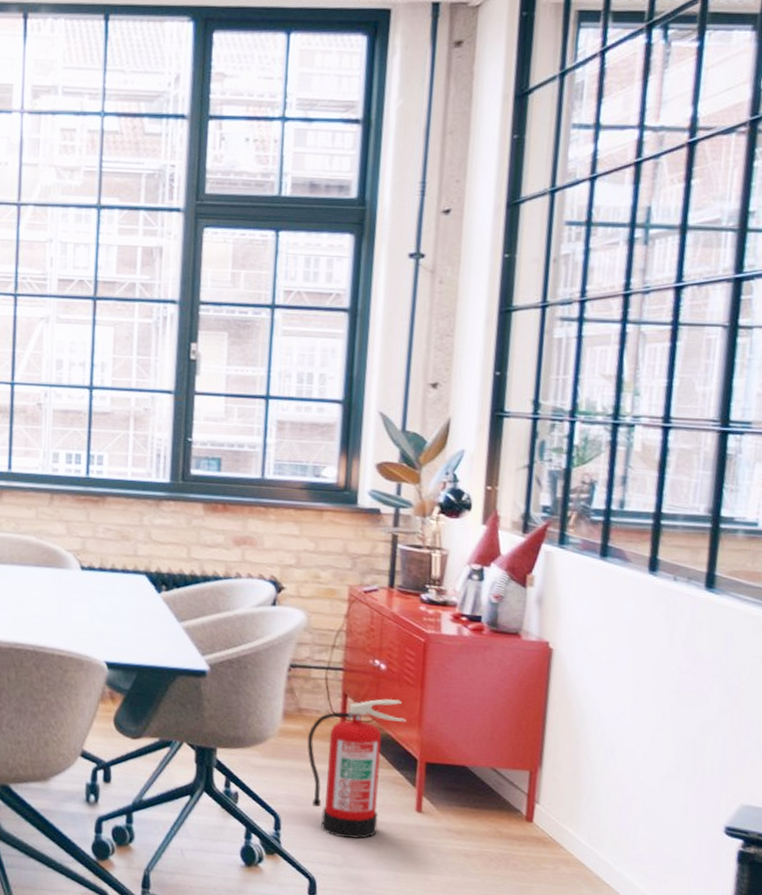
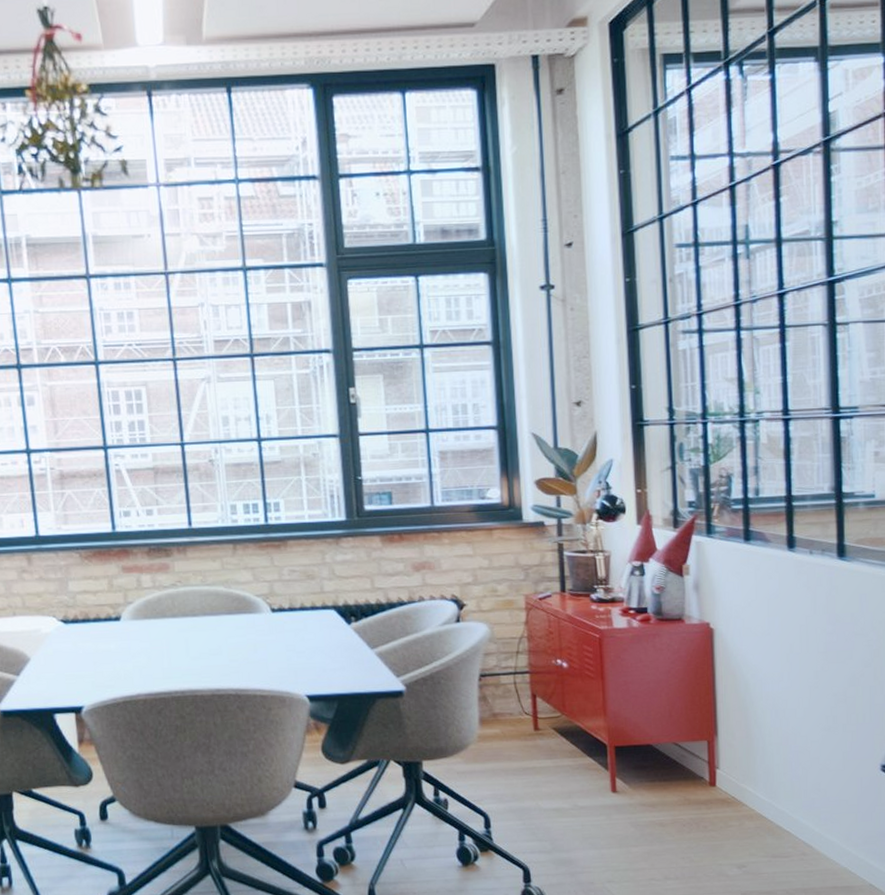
fire extinguisher: present [307,698,407,839] -> none [504,693,593,826]

